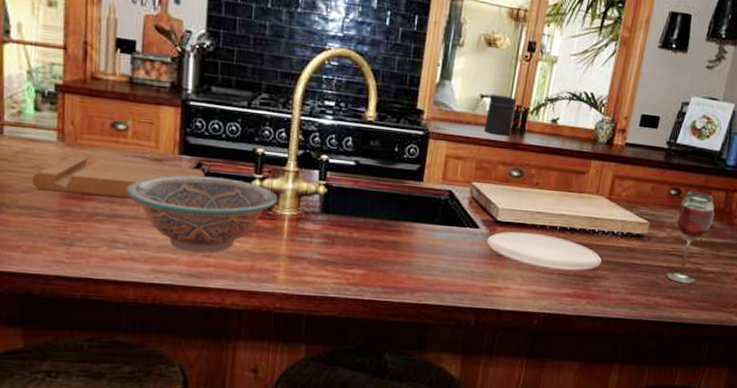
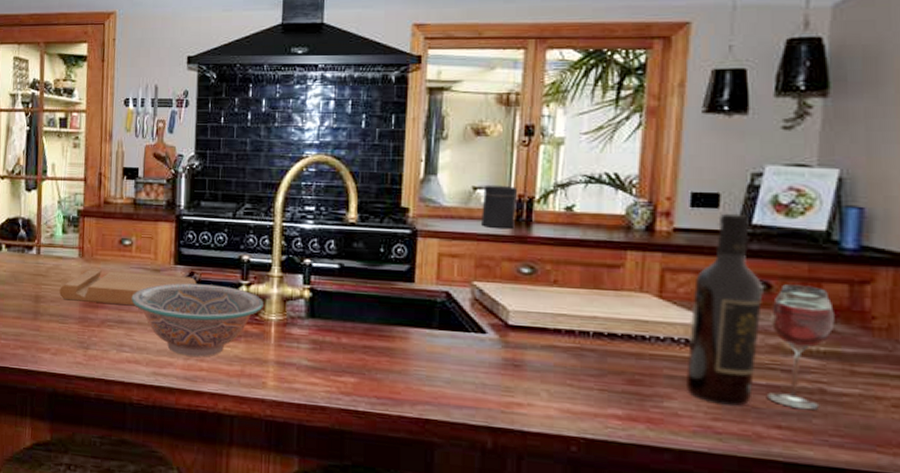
plate: present [487,231,602,272] -> none [498,337,662,388]
wine bottle: none [616,133,676,283] -> present [685,213,763,406]

